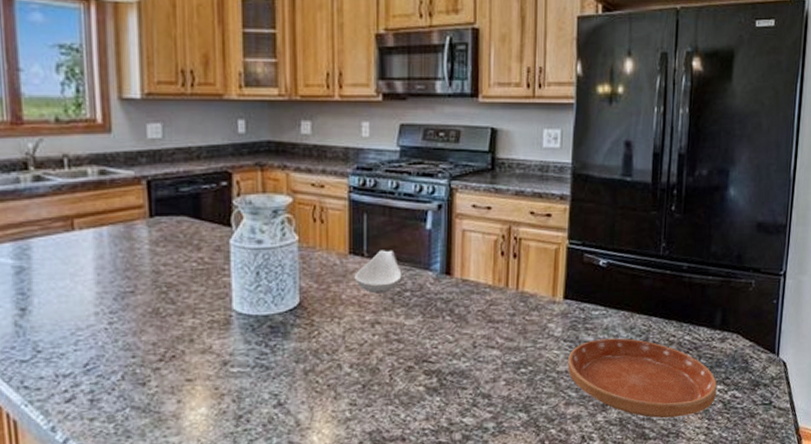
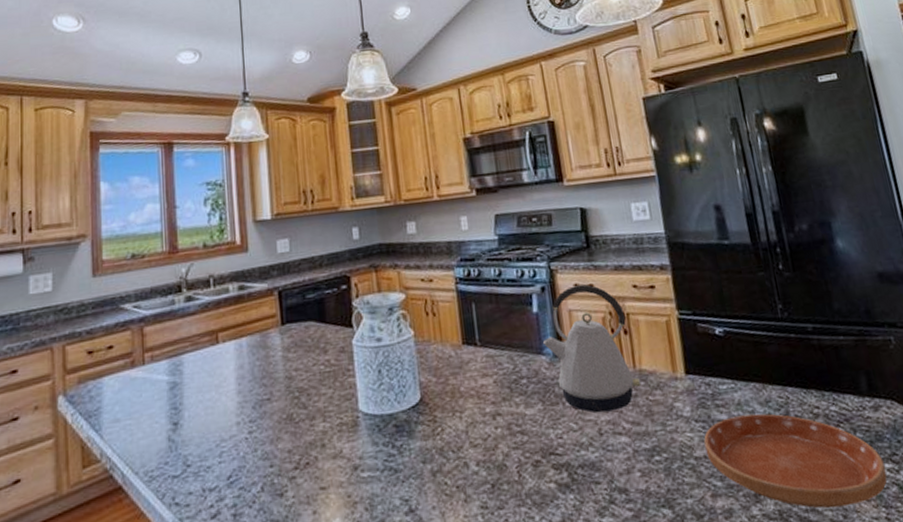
spoon rest: present [354,250,402,294] -> none [470,336,516,384]
kettle: none [431,206,521,328] -> present [542,284,642,413]

